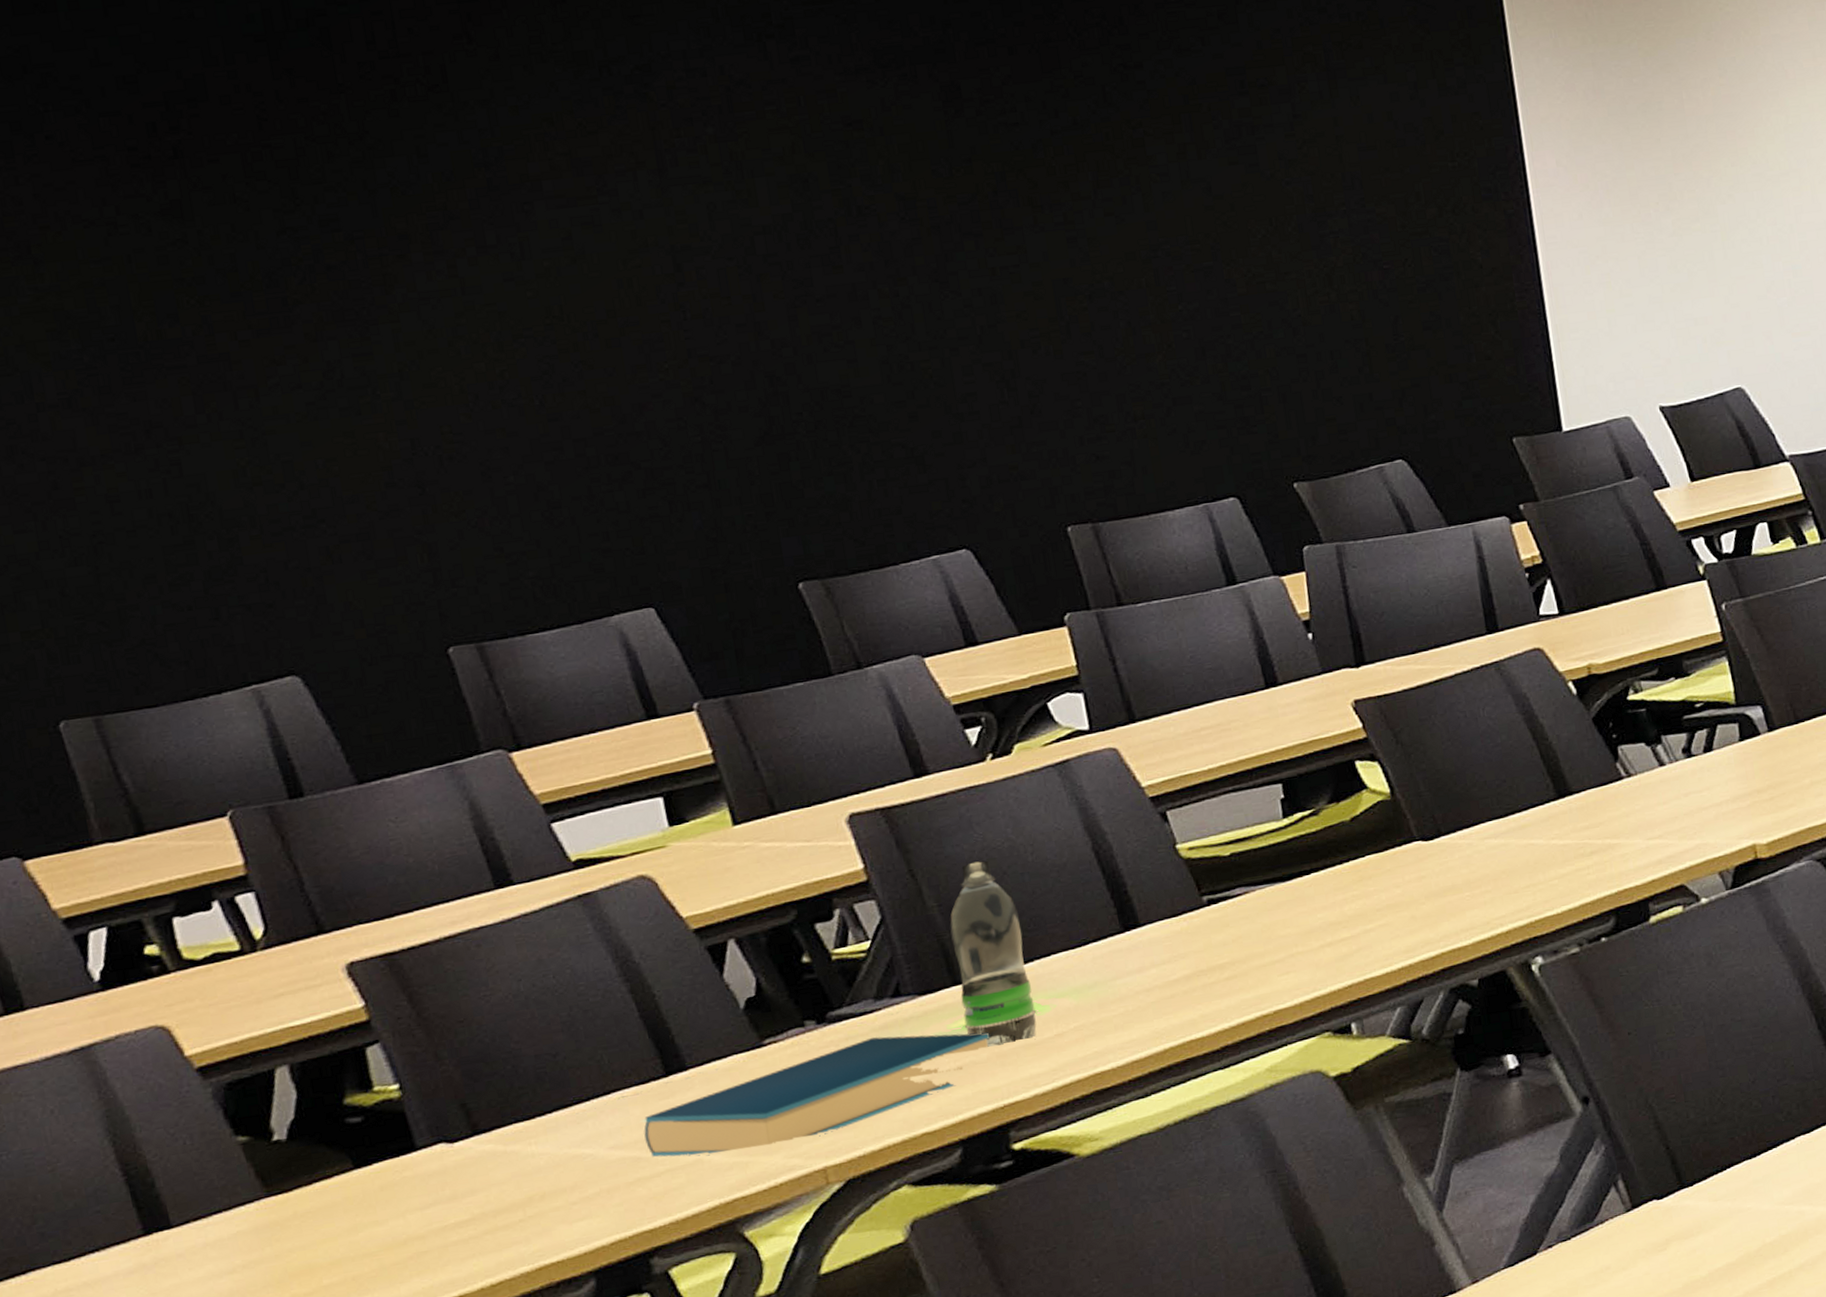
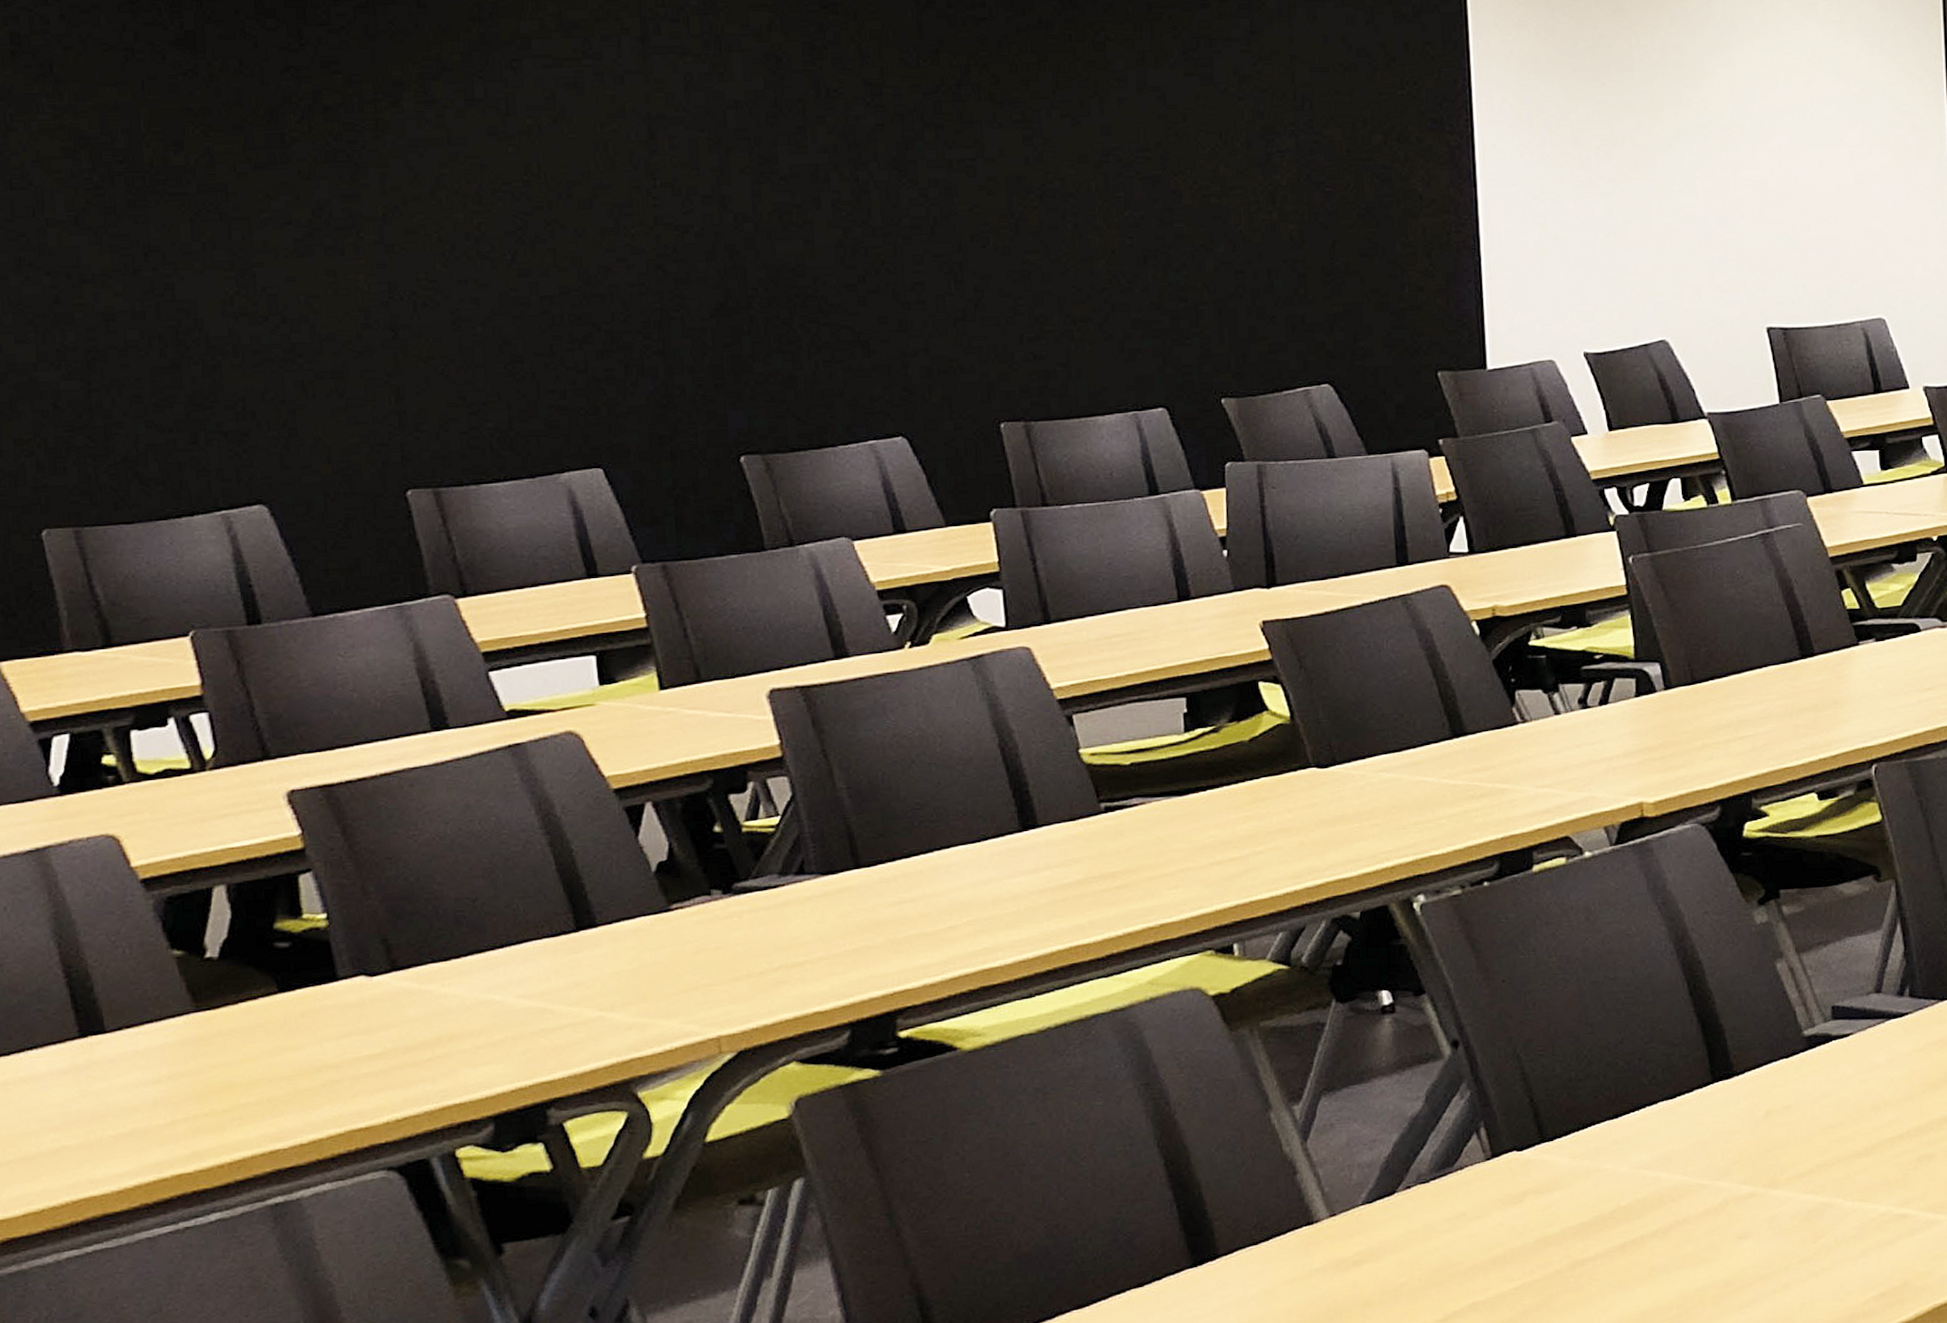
book: present [644,1032,989,1158] -> none [551,911,885,1014]
bottle: present [950,860,1037,1047] -> none [856,747,931,933]

